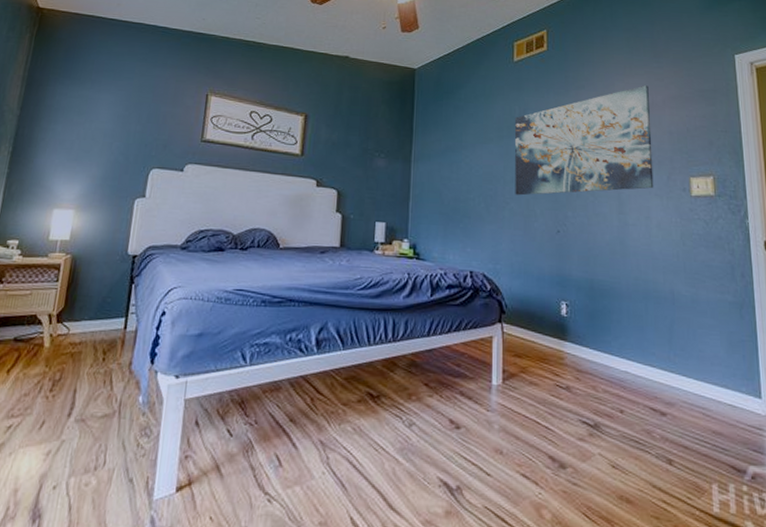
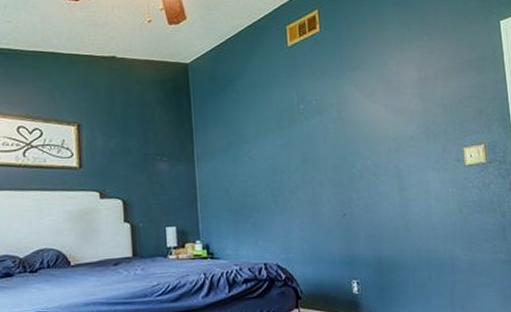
wall art: present [514,85,654,196] -> none [293,60,431,184]

